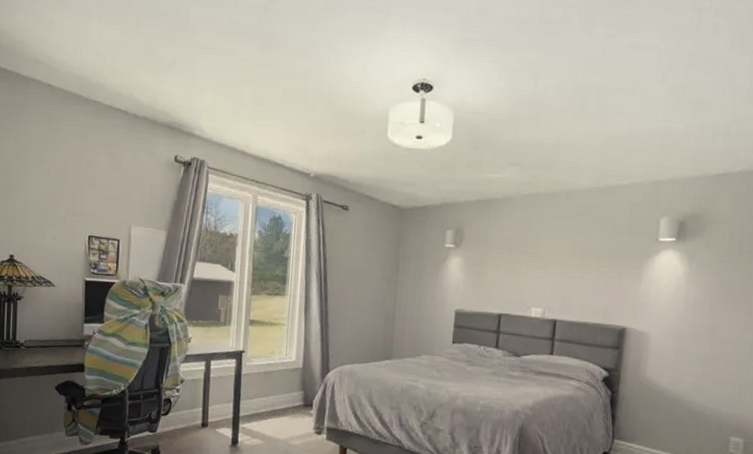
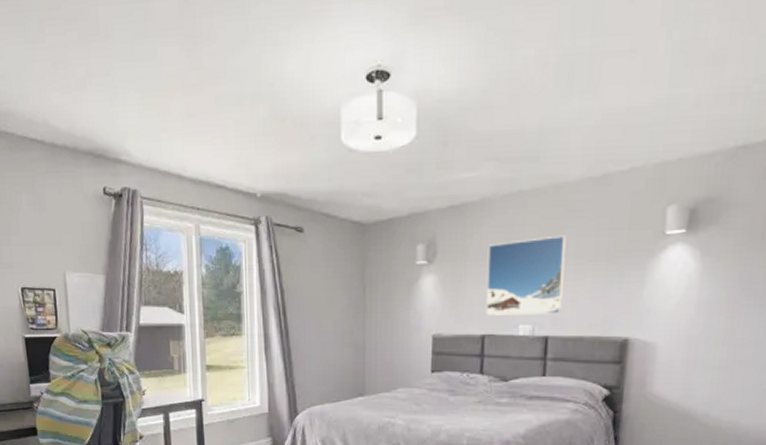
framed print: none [503,233,575,301] -> present [486,235,567,315]

